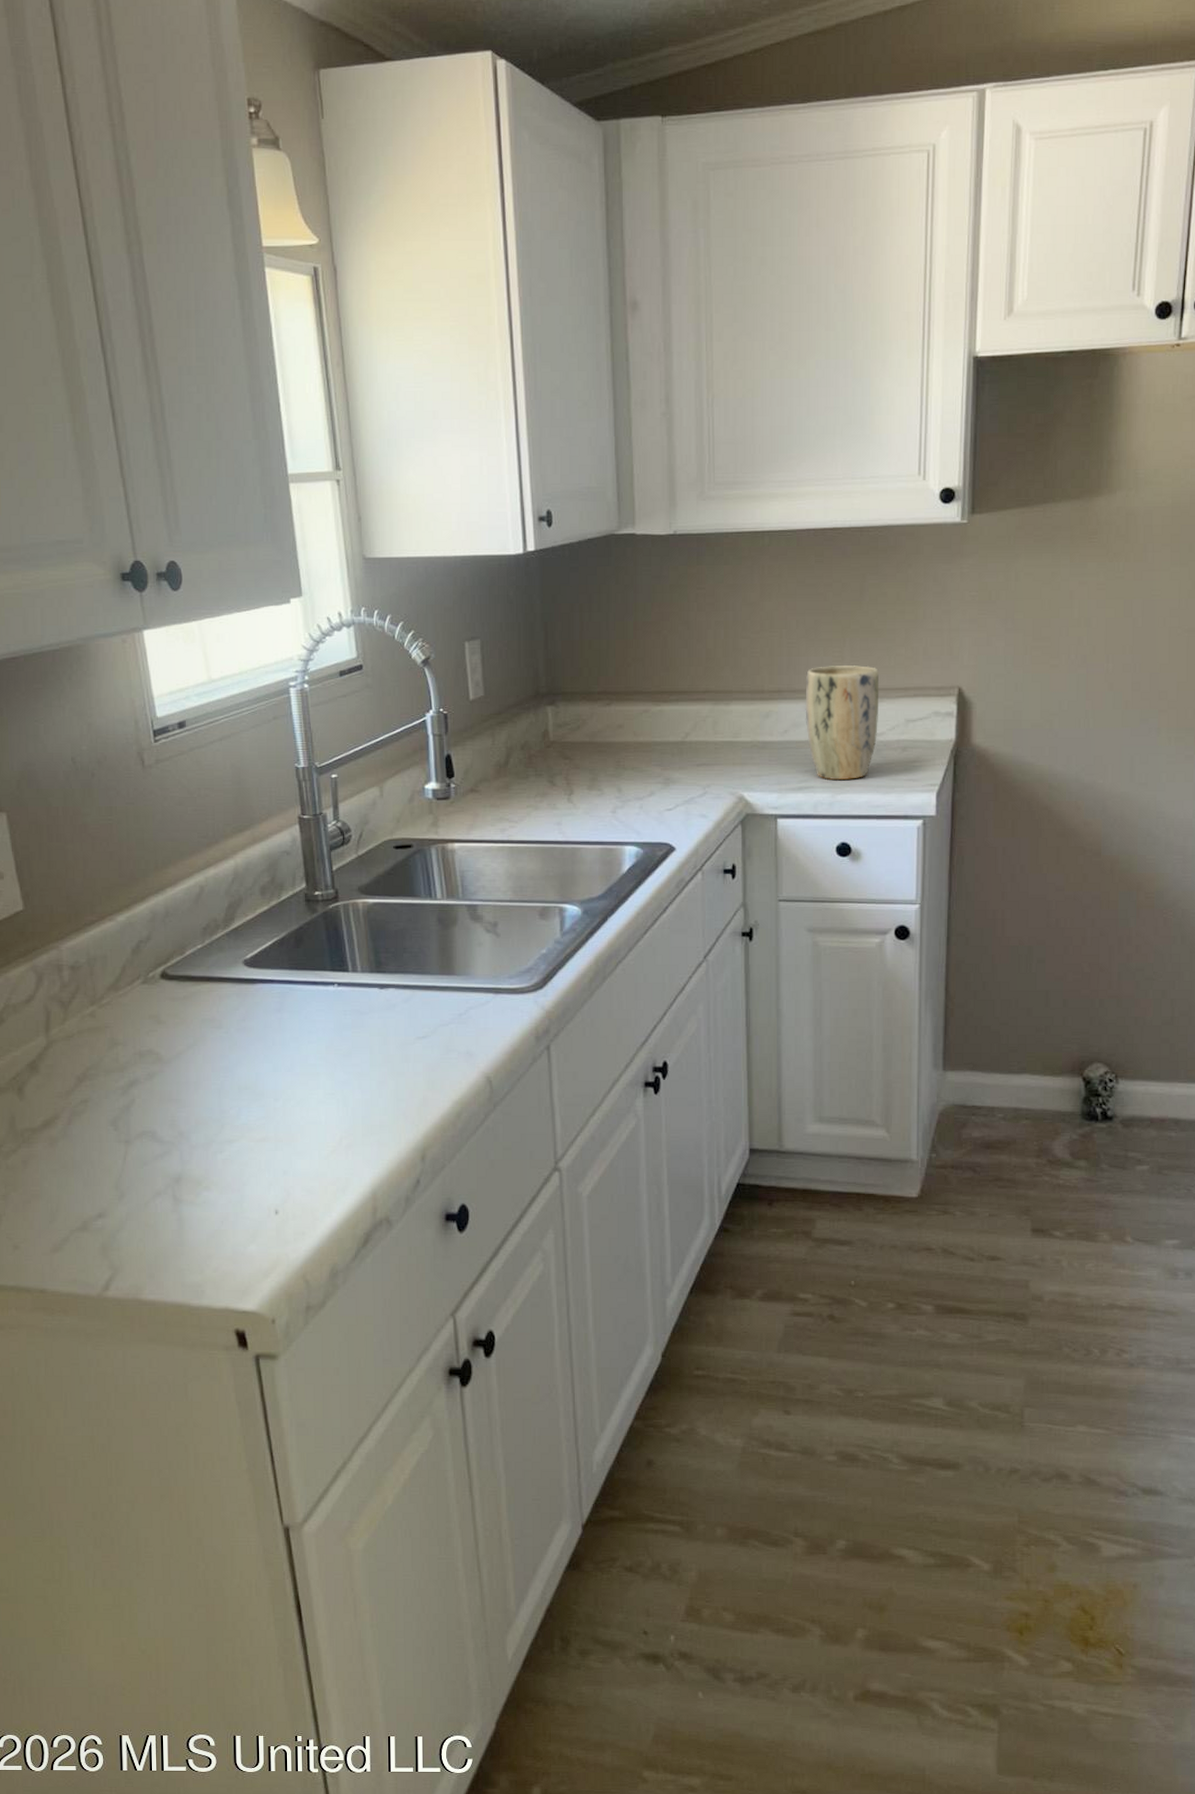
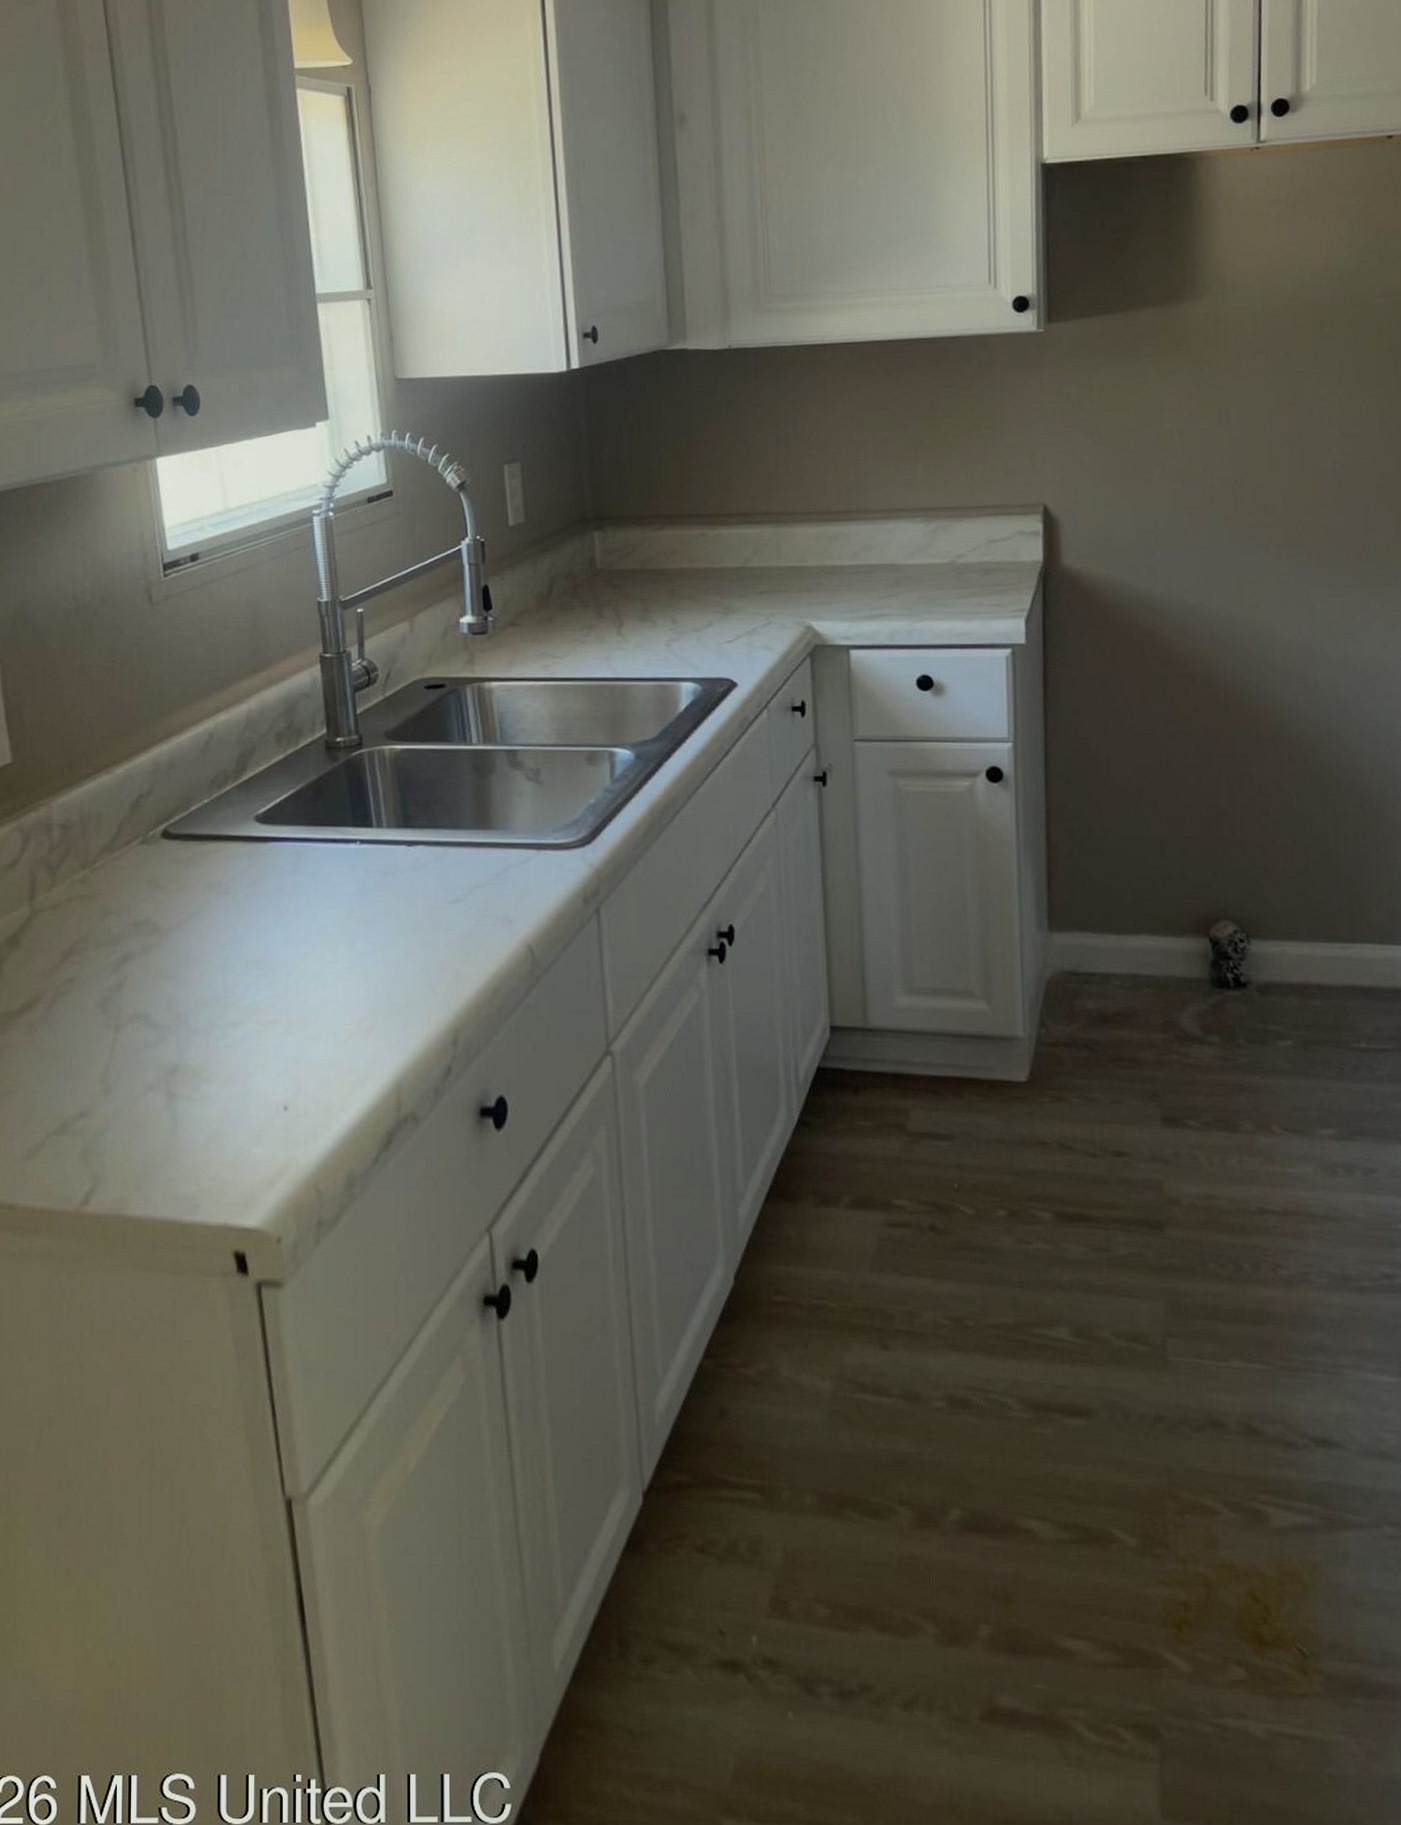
plant pot: present [805,665,880,780] -> none [876,483,958,606]

